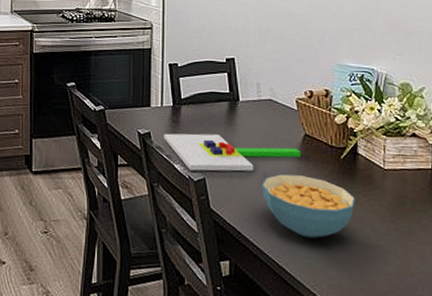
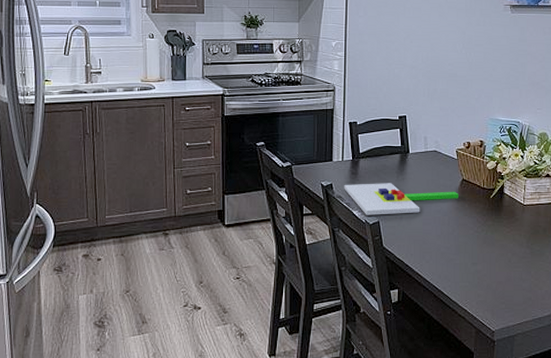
cereal bowl: present [261,174,355,238] -> none [426,214,500,265]

